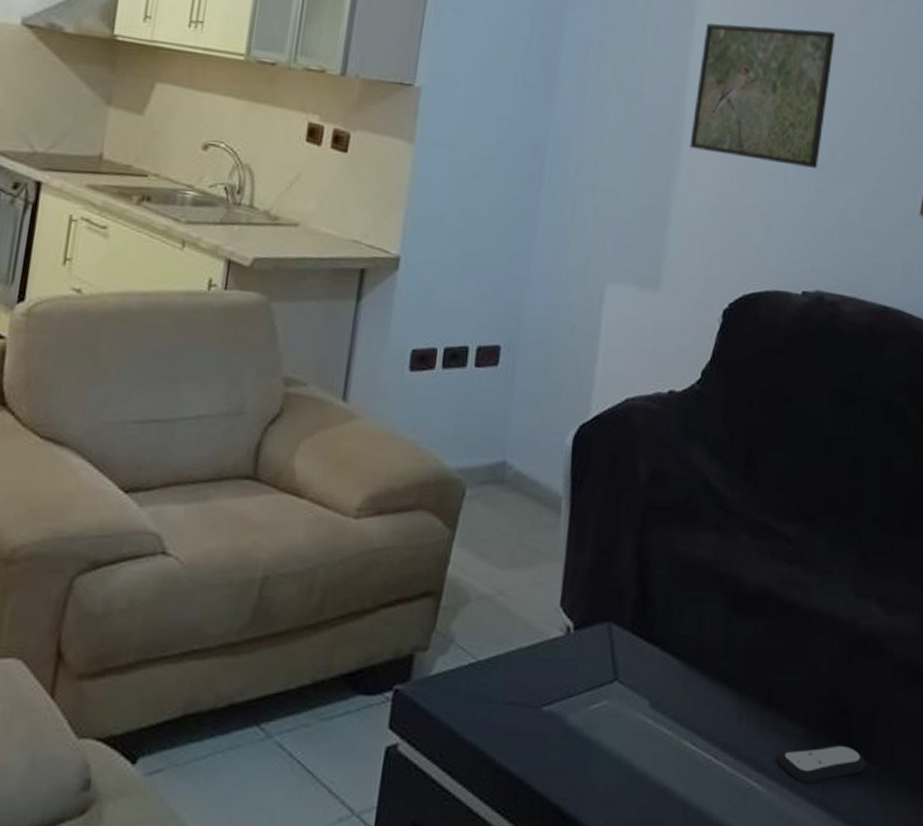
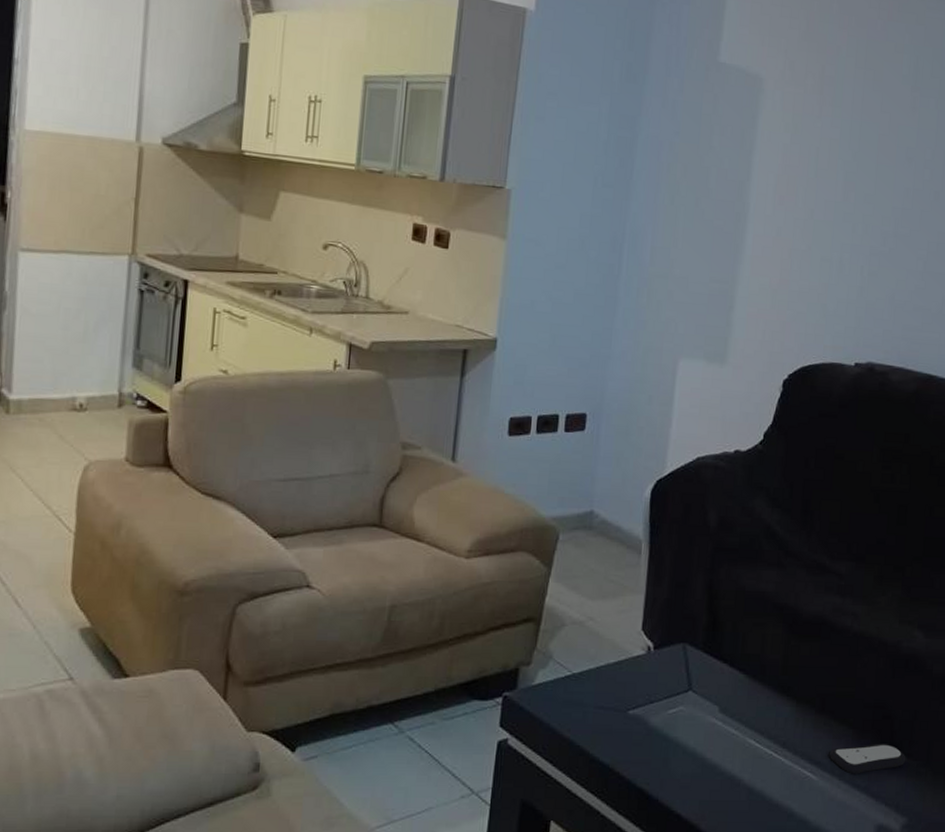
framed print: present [689,23,835,168] -> none [753,123,889,253]

